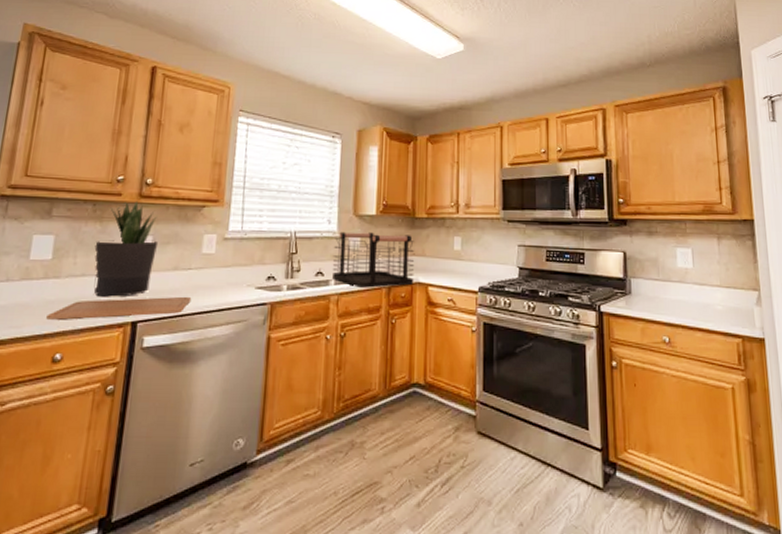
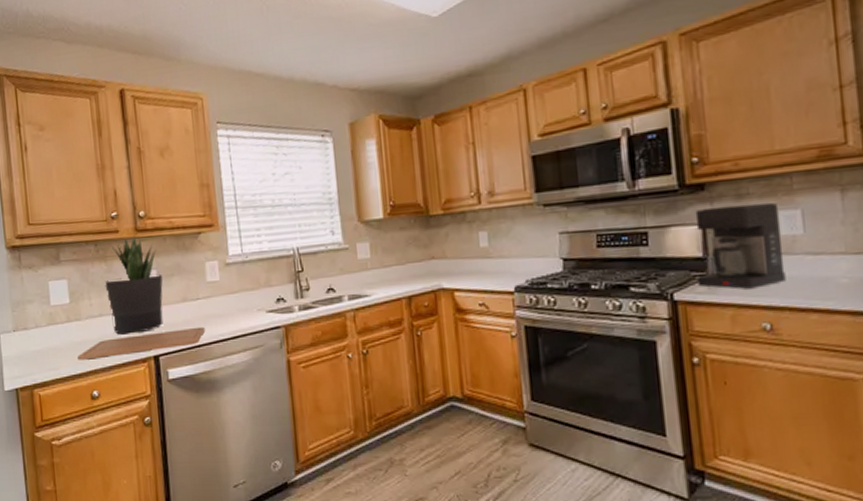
dish rack: present [332,231,415,288] -> none [341,236,437,301]
coffee maker: none [618,239,680,309] -> present [695,202,786,291]

